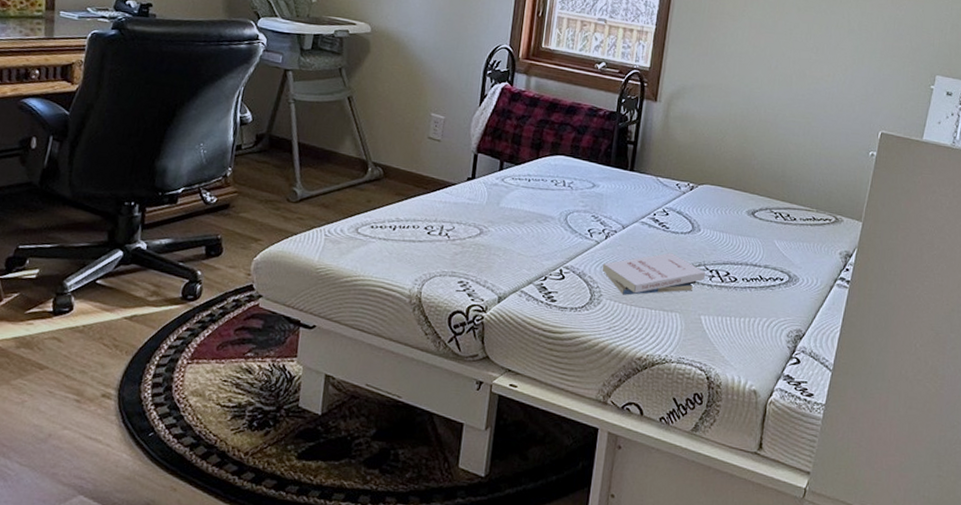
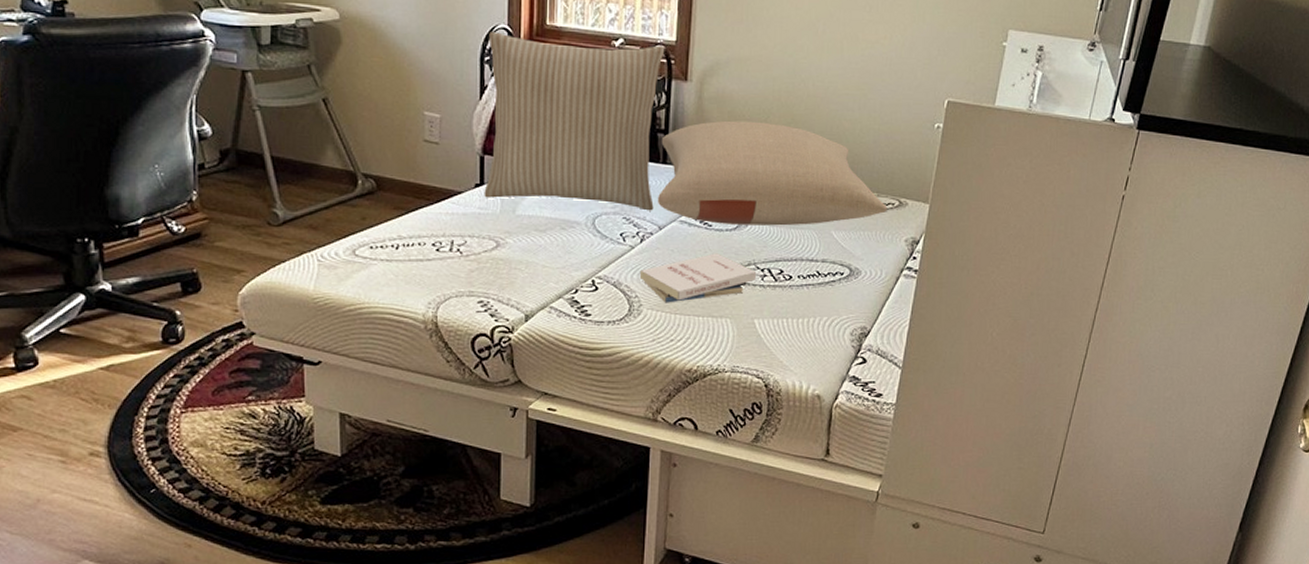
pillow: none [474,50,640,212] -> present [484,32,665,211]
pillow: none [623,137,825,234] -> present [658,120,888,226]

